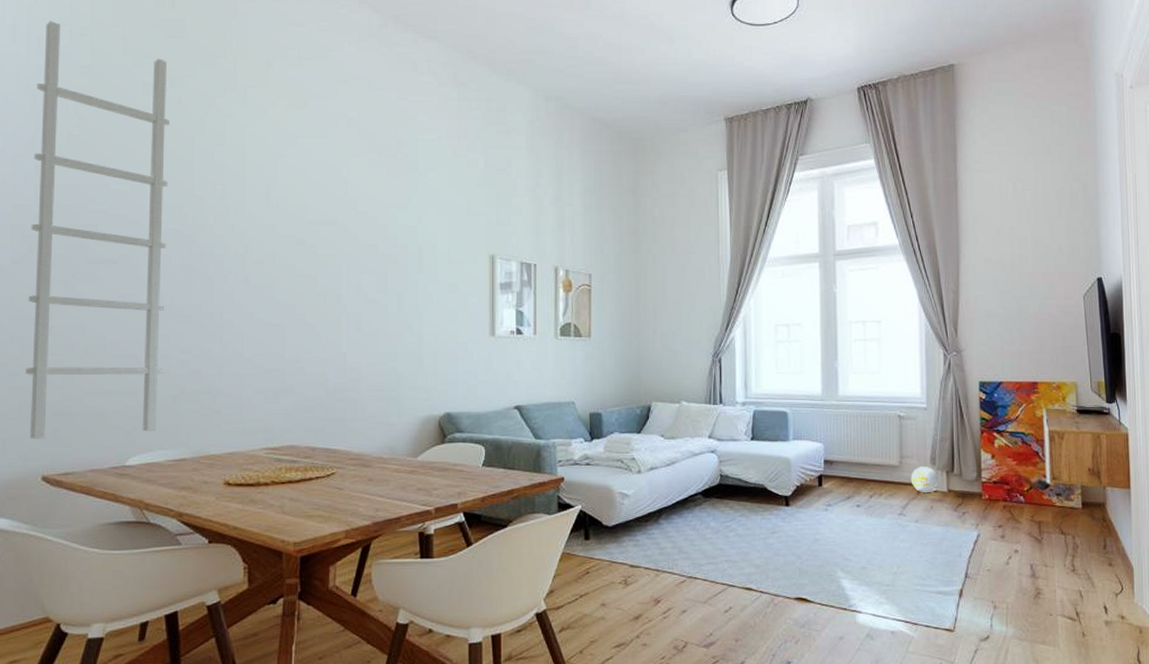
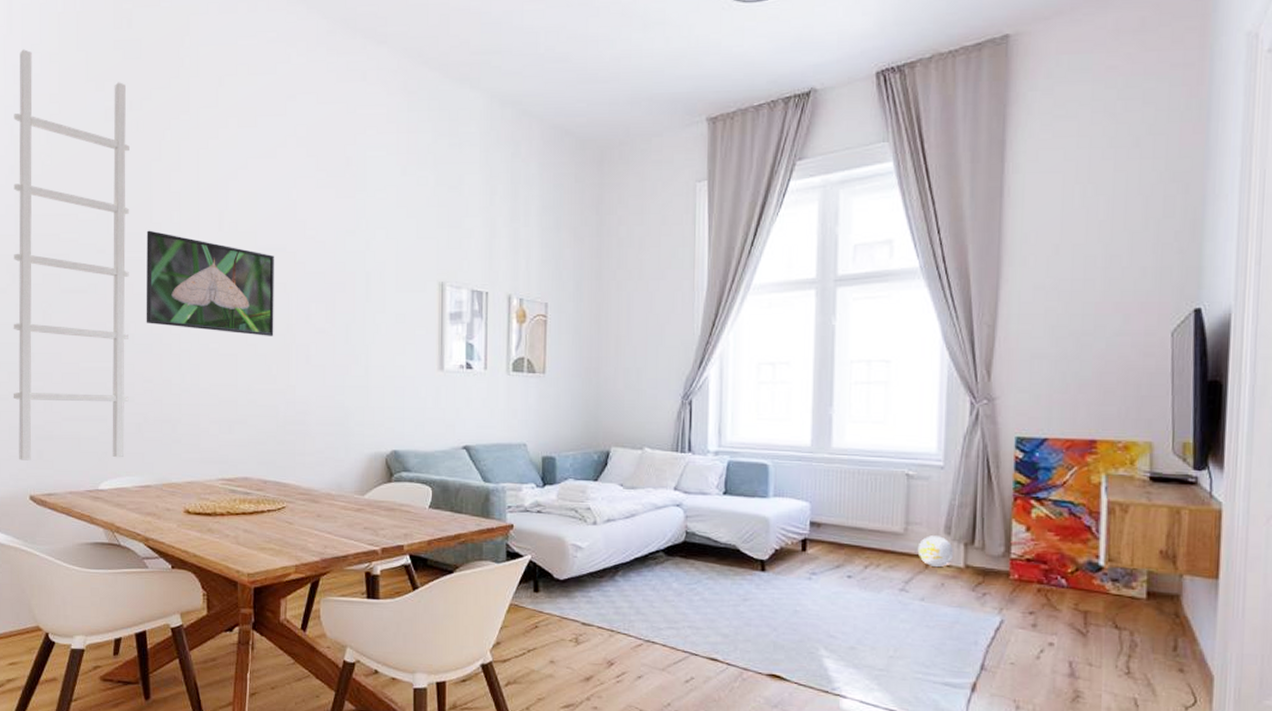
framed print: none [184,203,324,306] -> present [146,230,274,336]

